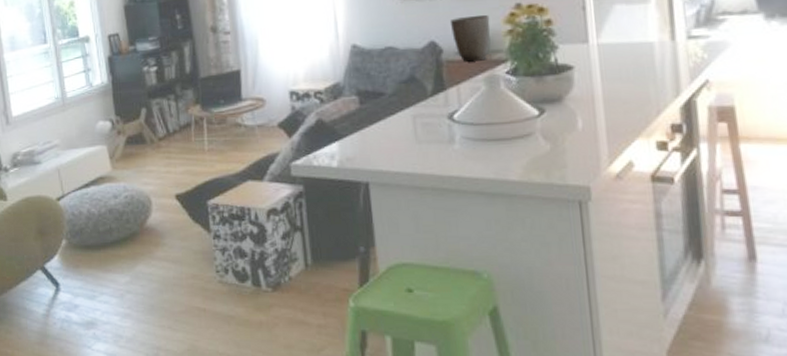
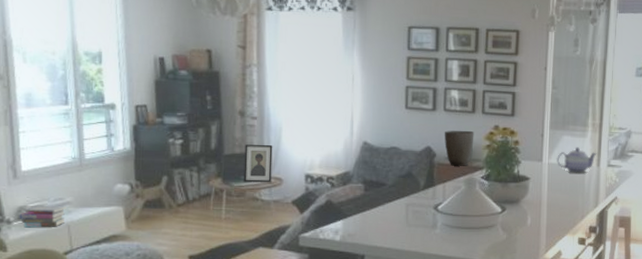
books: none [14,150,55,175] -> present [19,206,66,228]
picture frame: none [220,60,253,107] -> present [243,144,273,183]
teapot: none [609,17,669,54] -> present [557,147,597,174]

